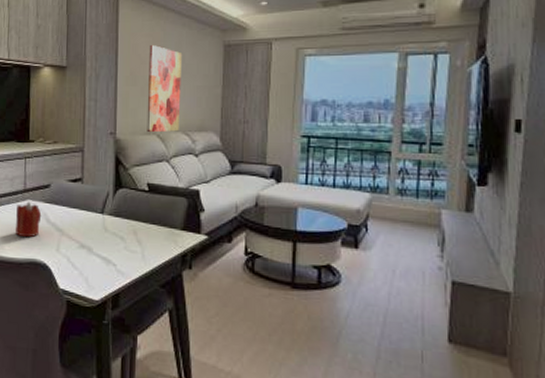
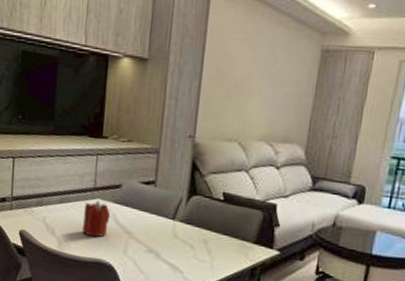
wall art: present [147,44,183,133] -> none [228,42,275,141]

